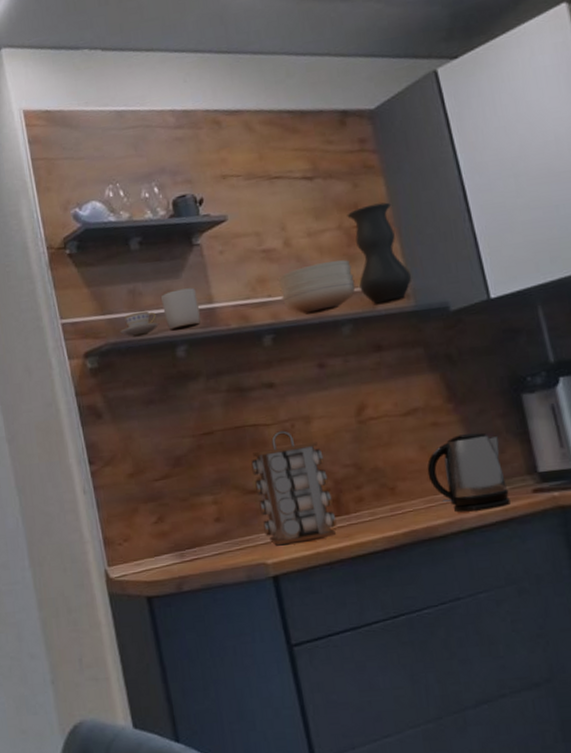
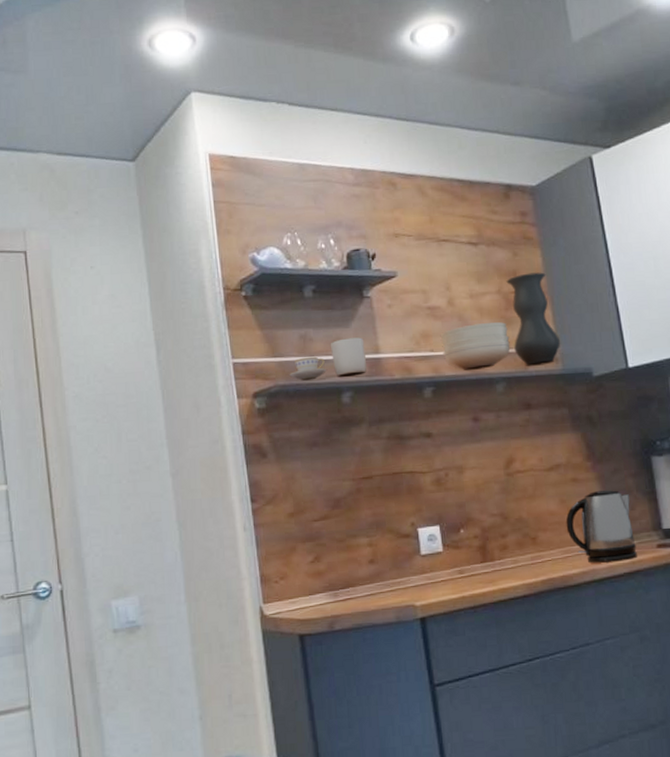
spice rack: present [251,430,337,546] -> none [406,479,482,589]

